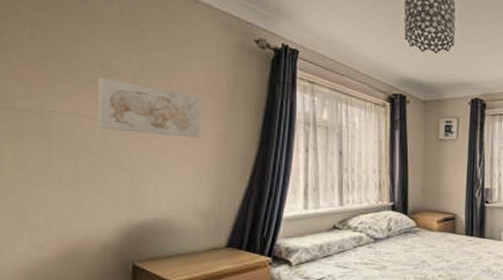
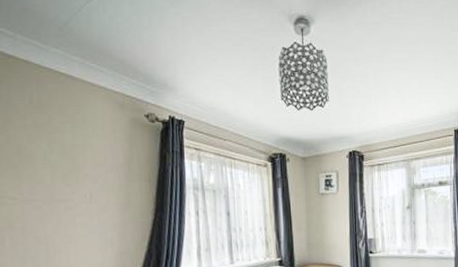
wall art: present [97,77,200,138] -> none [15,161,103,210]

